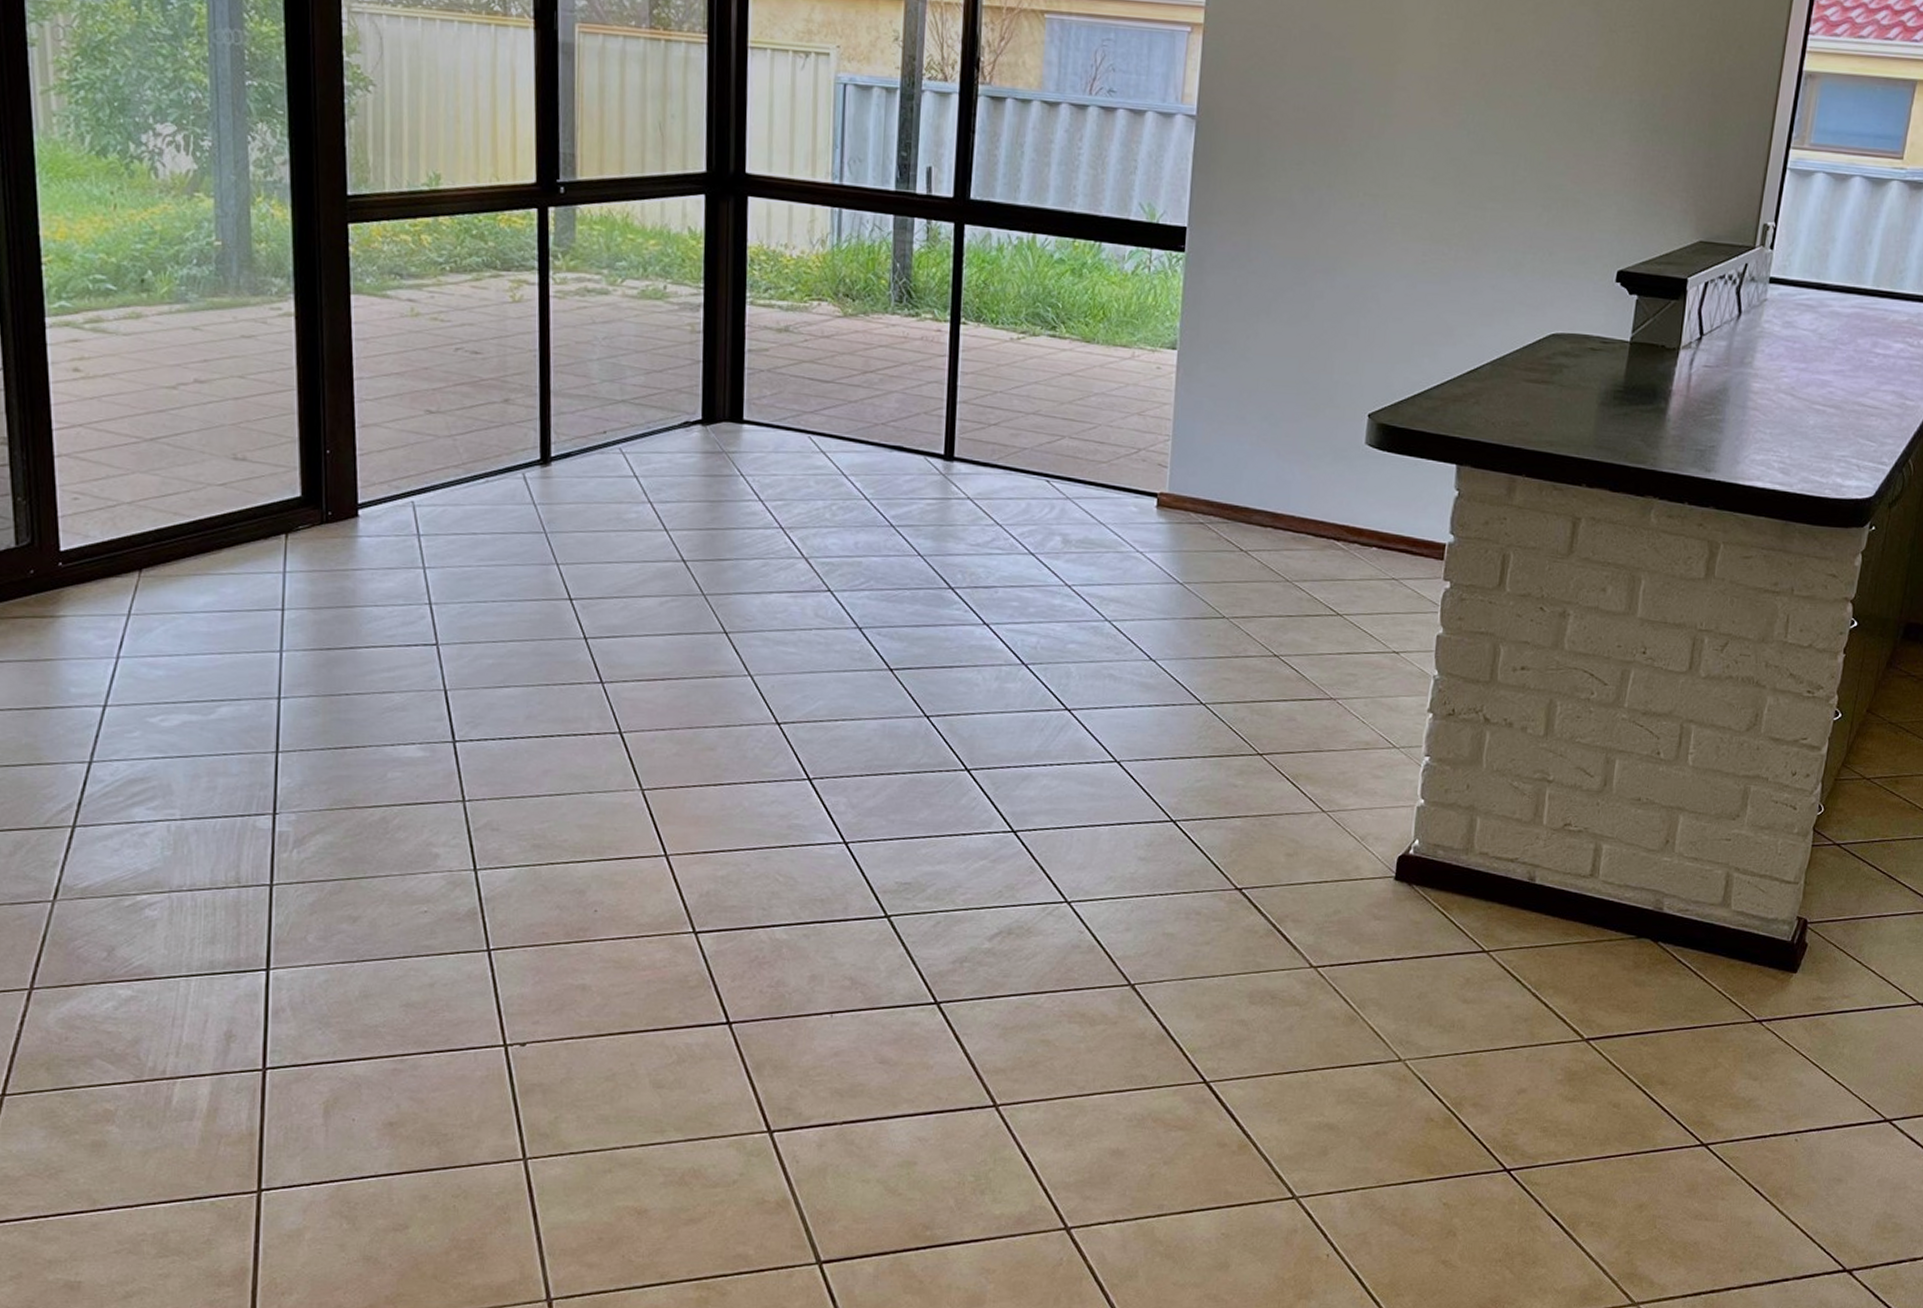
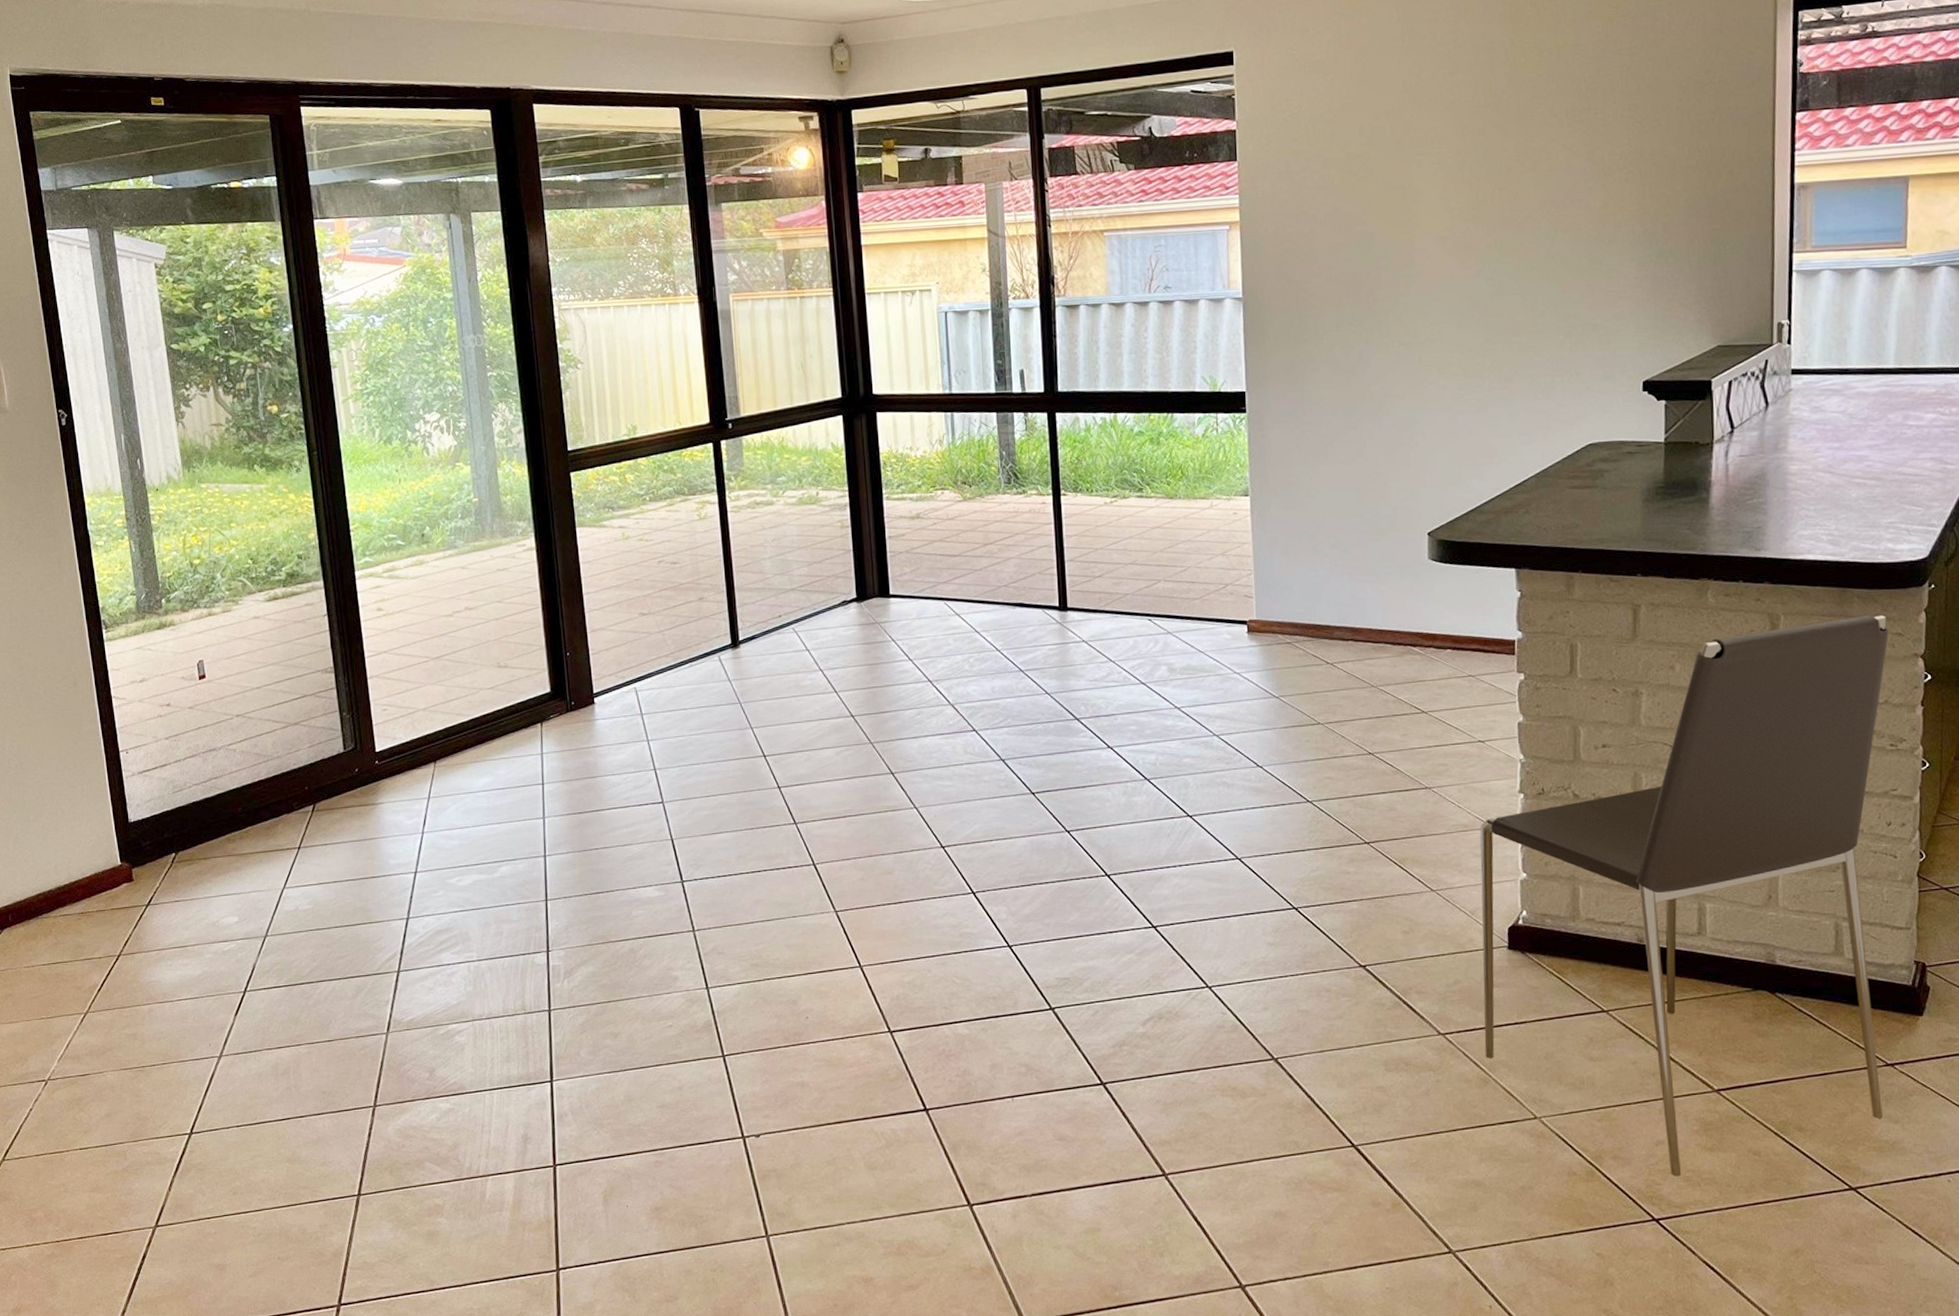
dining chair: none [1356,552,1824,1127] -> present [1480,614,1889,1177]

